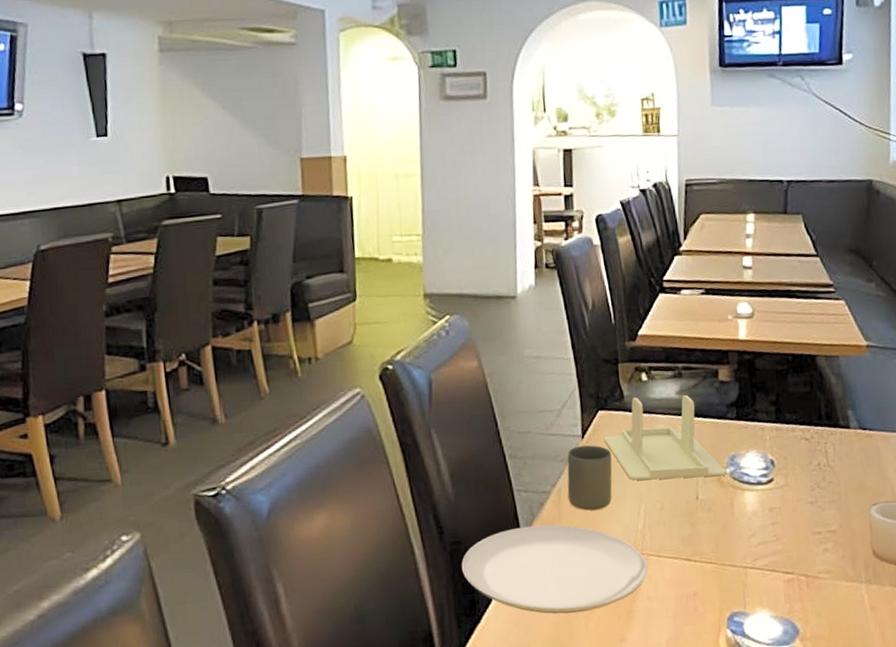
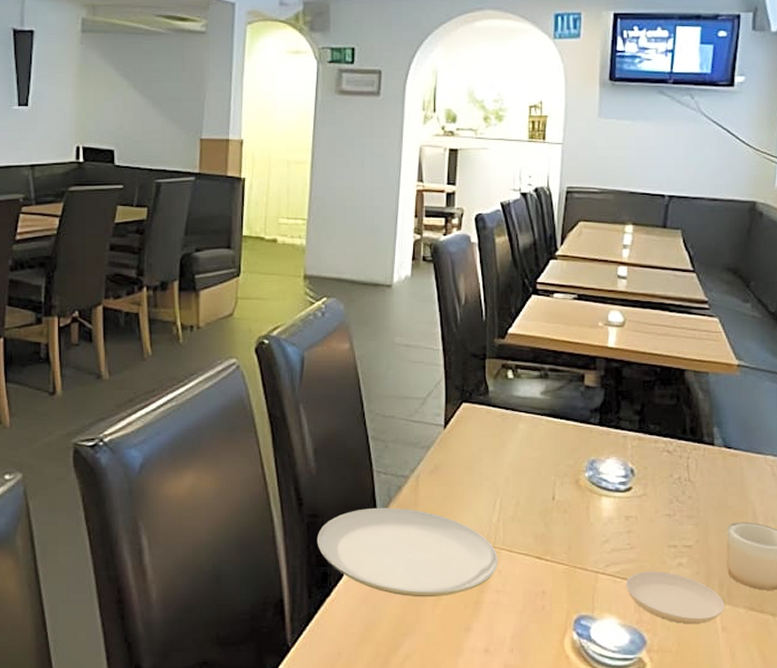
cup: present [567,445,613,511] -> none [426,435,472,499]
napkin holder: present [604,395,727,481] -> none [465,393,585,479]
saucer: none [774,559,872,609] -> present [625,571,725,625]

